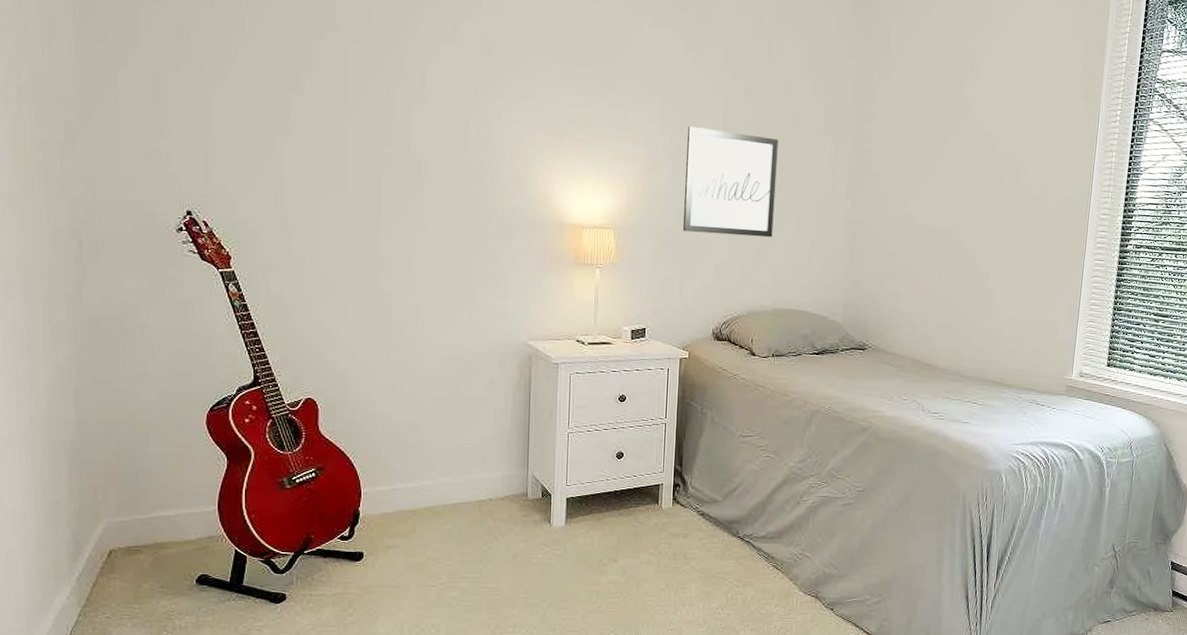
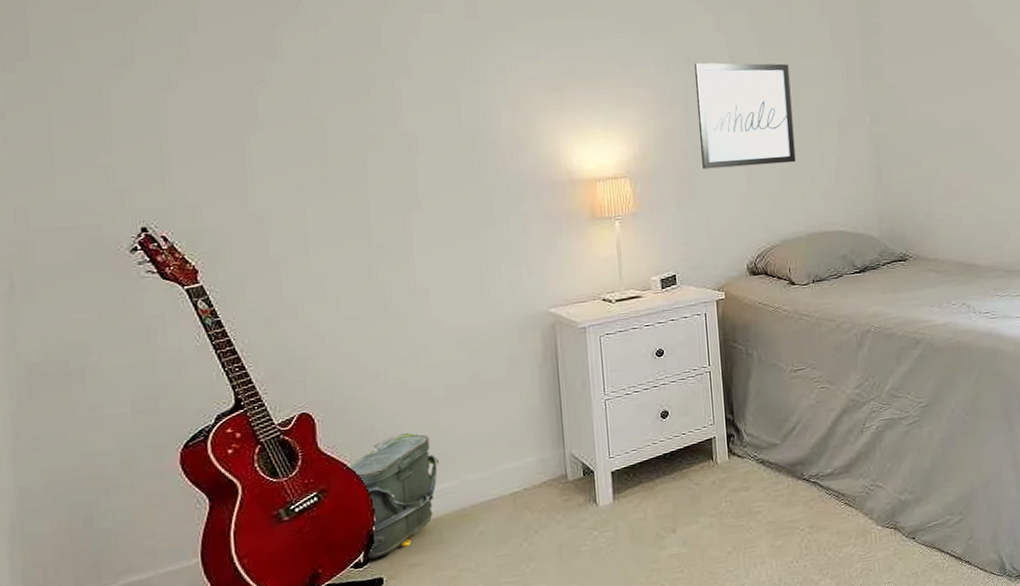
bag: none [339,431,420,535] -> present [344,433,440,560]

